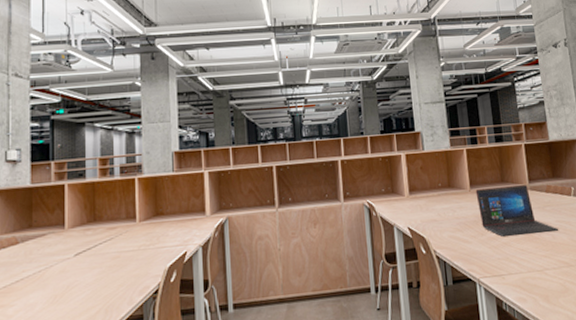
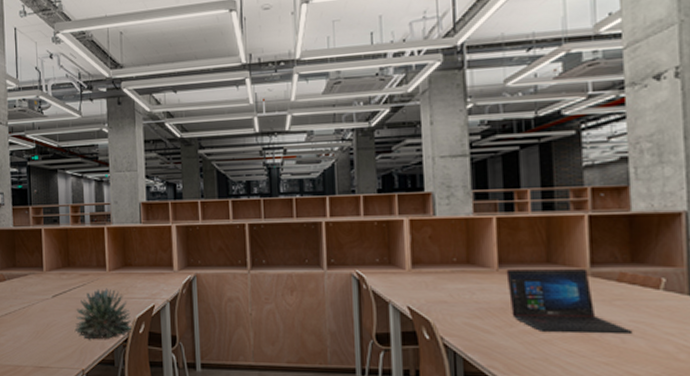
succulent plant: none [99,239,164,297] -> present [74,288,133,340]

